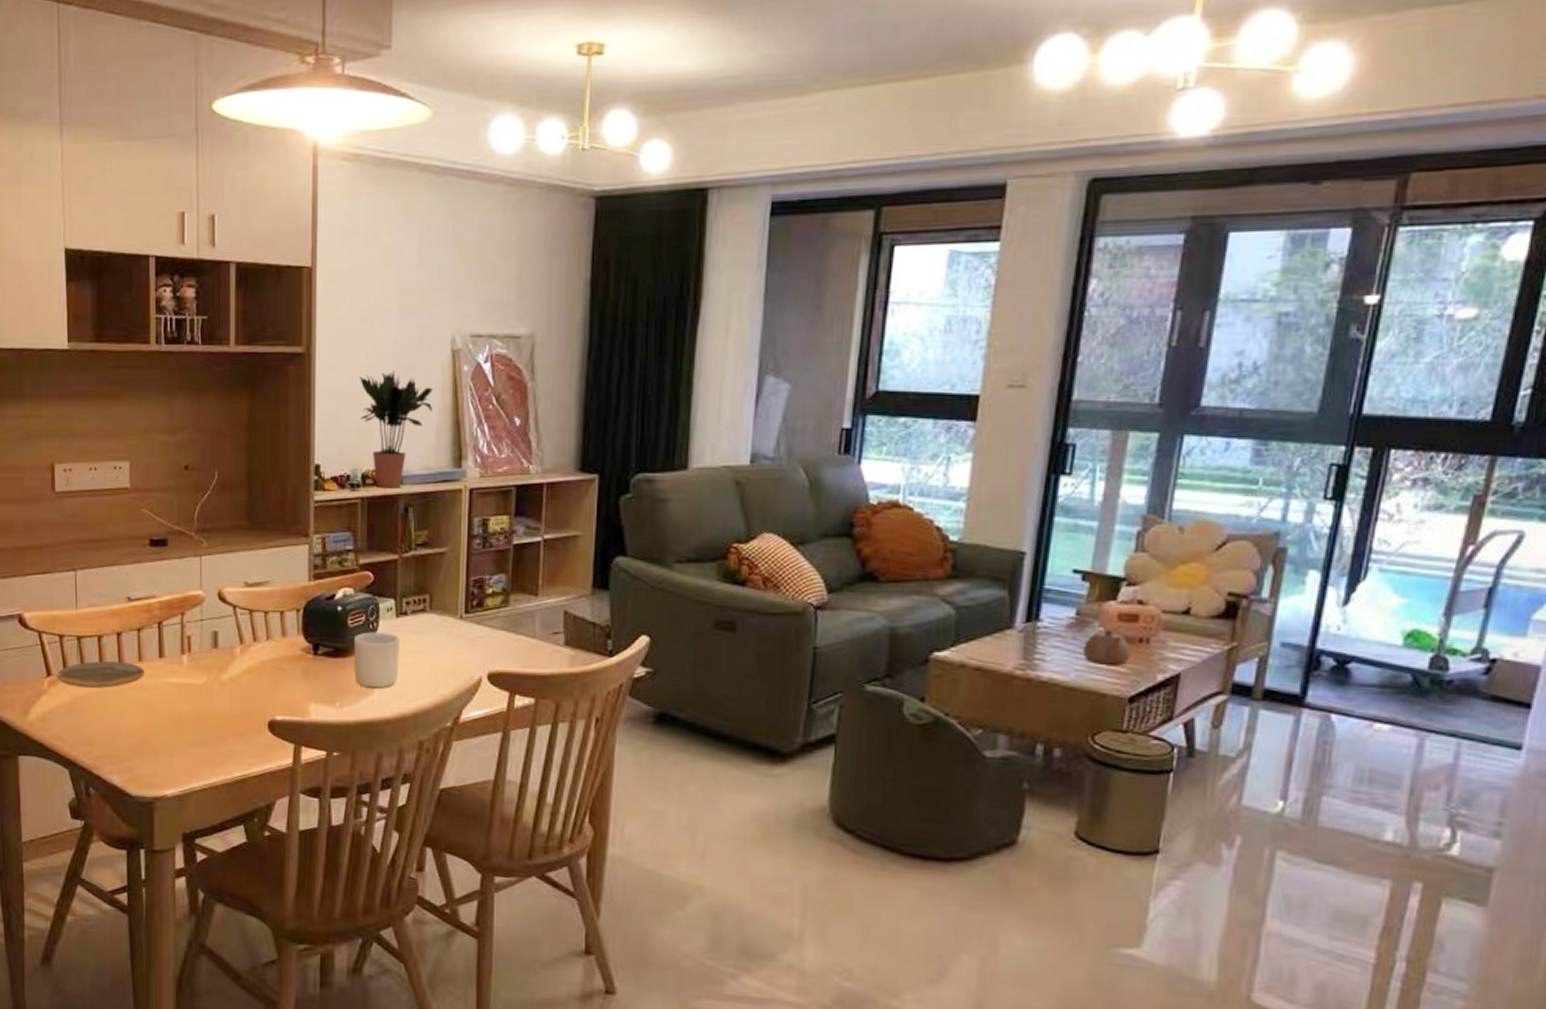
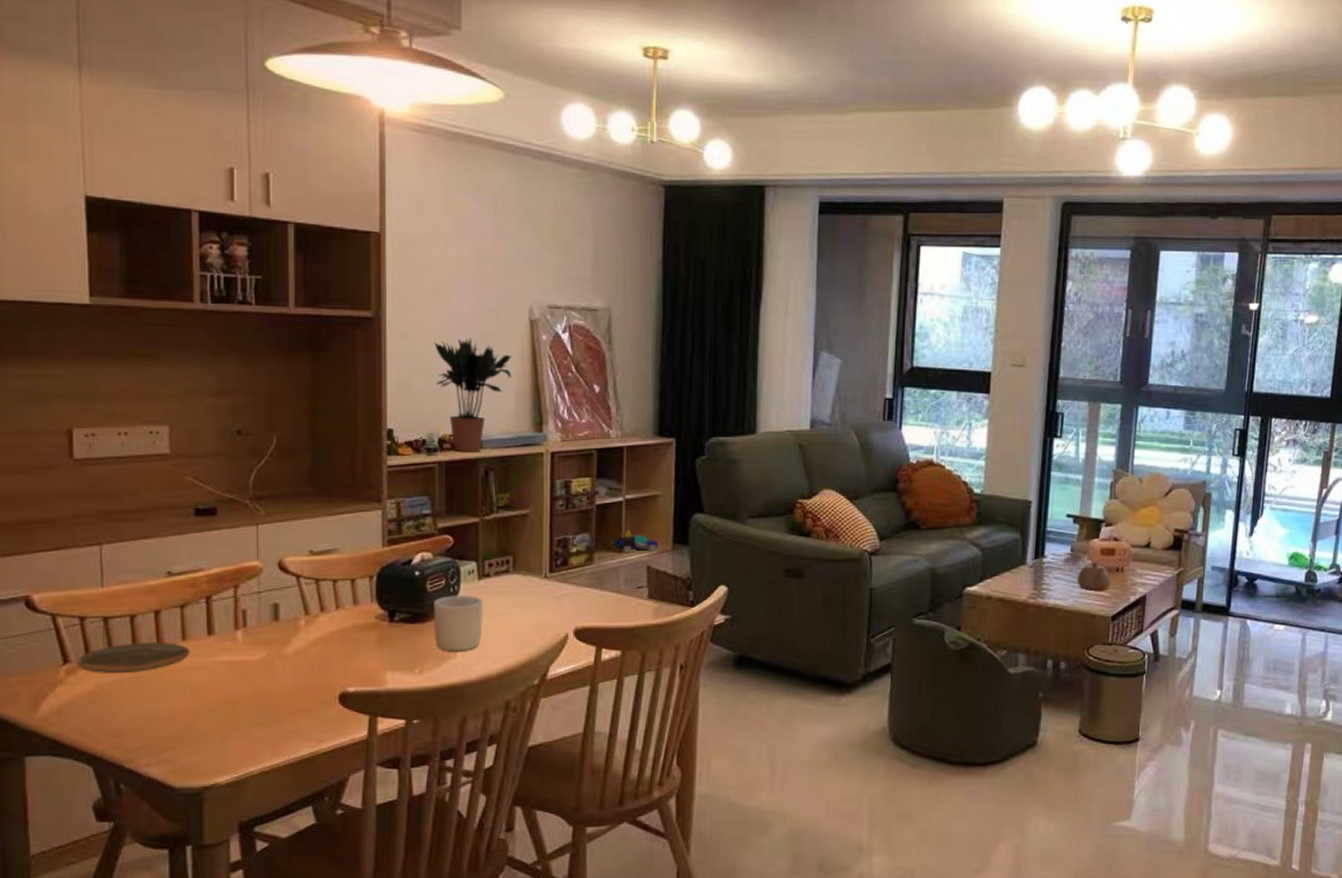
toy blocks: none [528,572,577,597] -> present [612,530,659,554]

